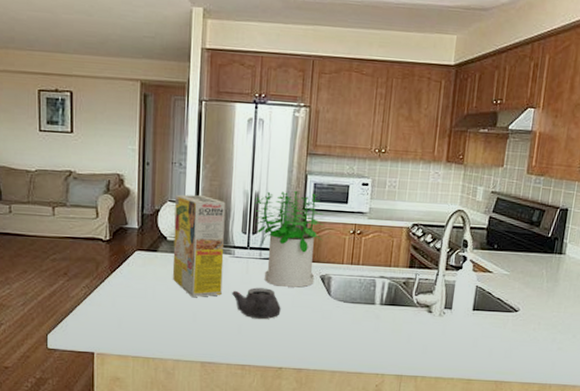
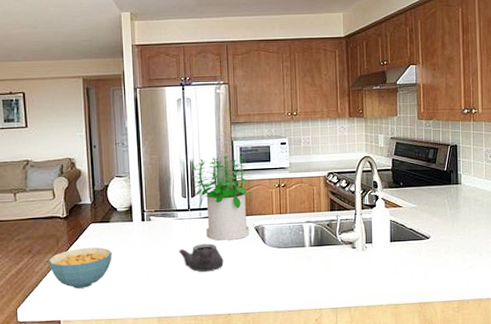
cereal bowl: none [85,277,157,321] -> present [48,247,112,289]
cereal box: present [172,194,226,298] -> none [121,169,170,260]

